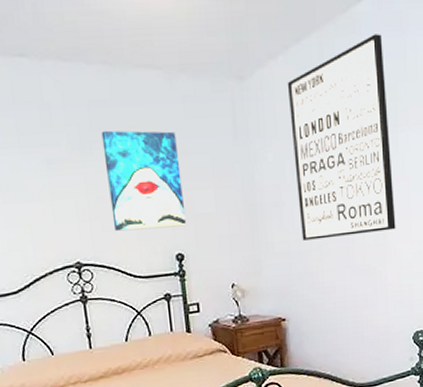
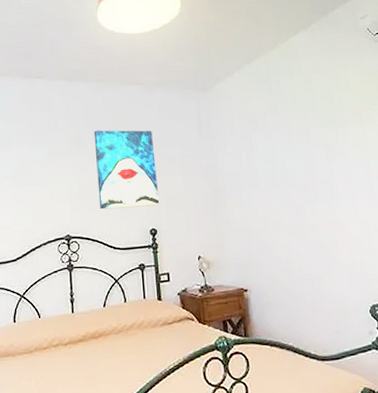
wall art: present [287,34,396,241] -> none [241,56,343,219]

